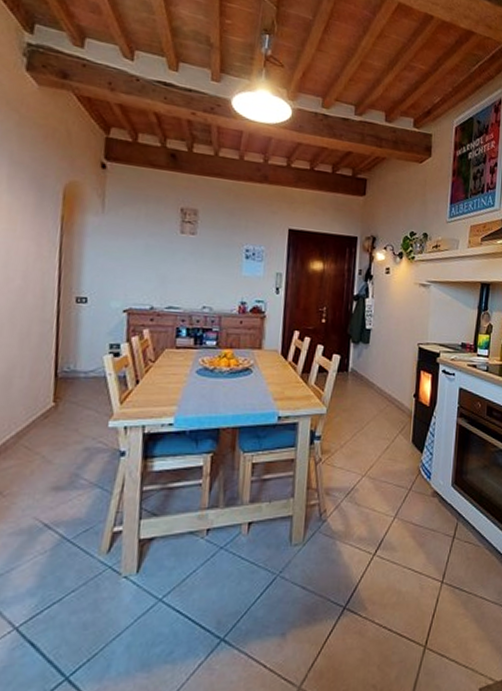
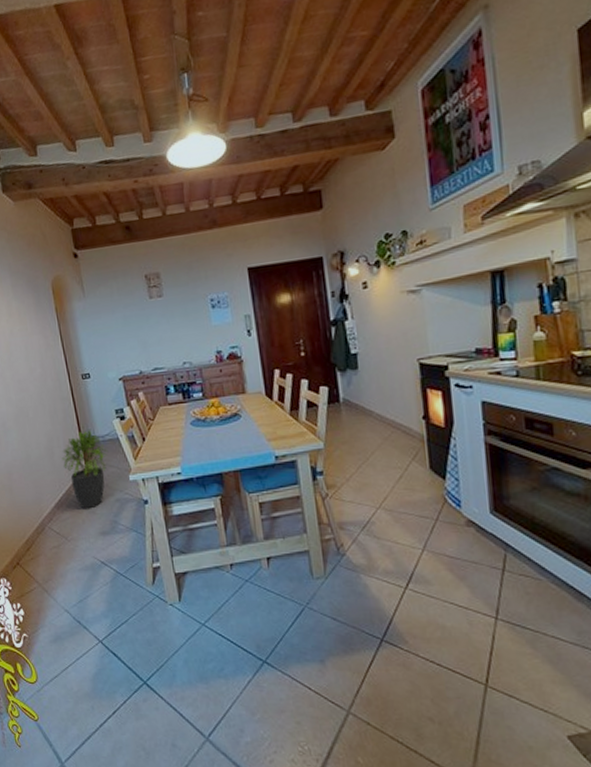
potted plant: none [21,361,88,457] -> present [61,429,107,509]

